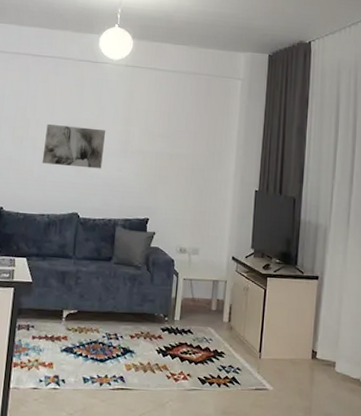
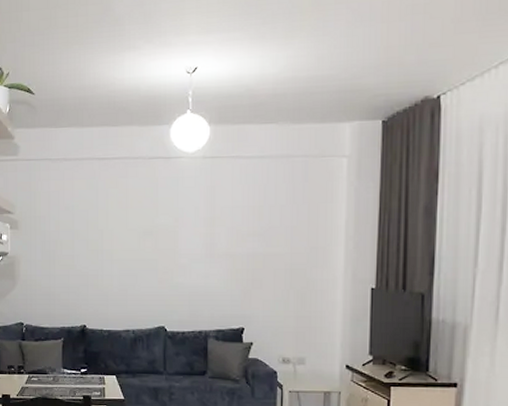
wall art: present [42,123,106,169] -> none [120,233,188,278]

